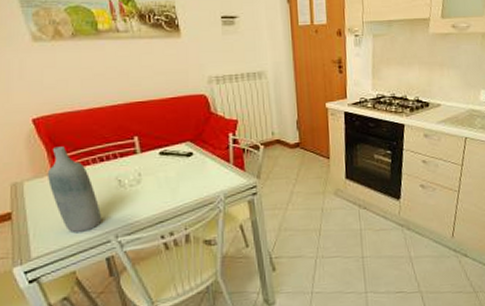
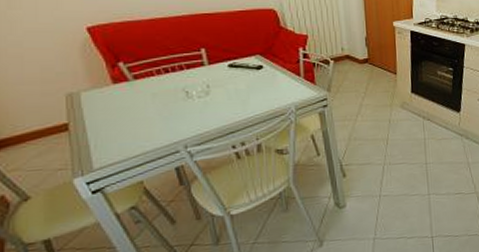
bottle: present [47,146,102,232] -> none [106,56,170,143]

